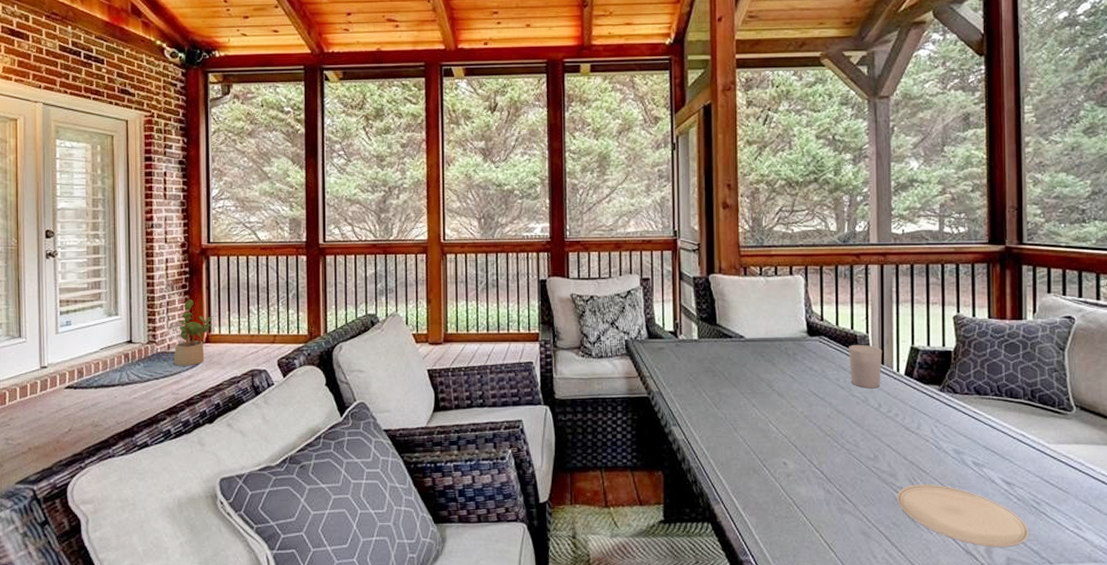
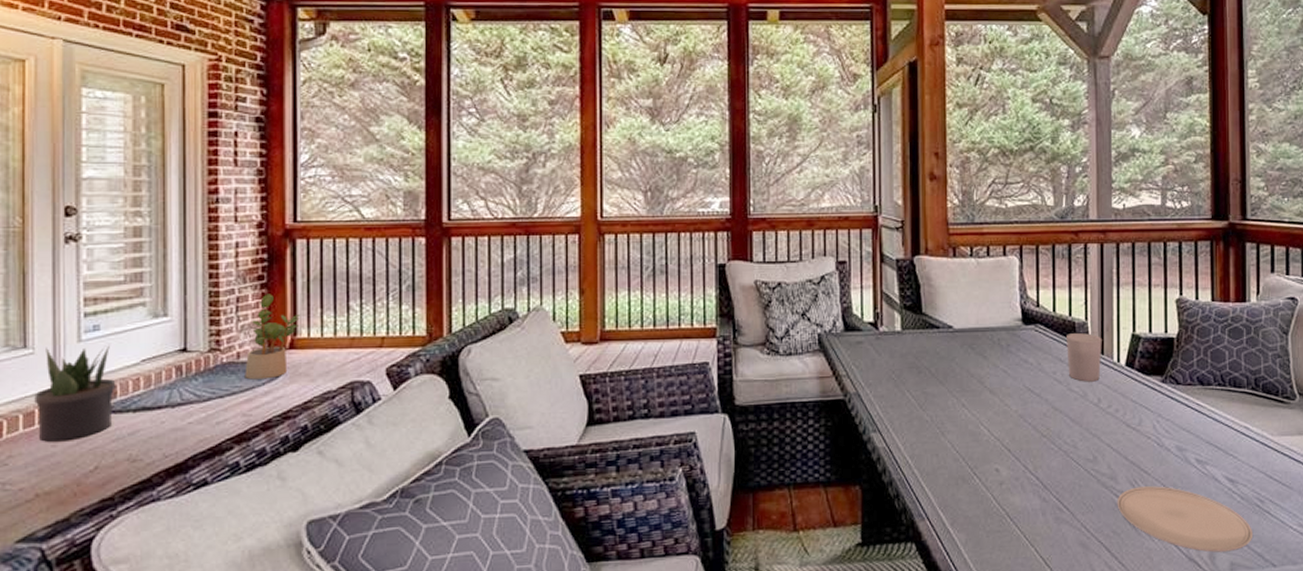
planter: none [27,336,83,410] -> present [34,344,116,443]

